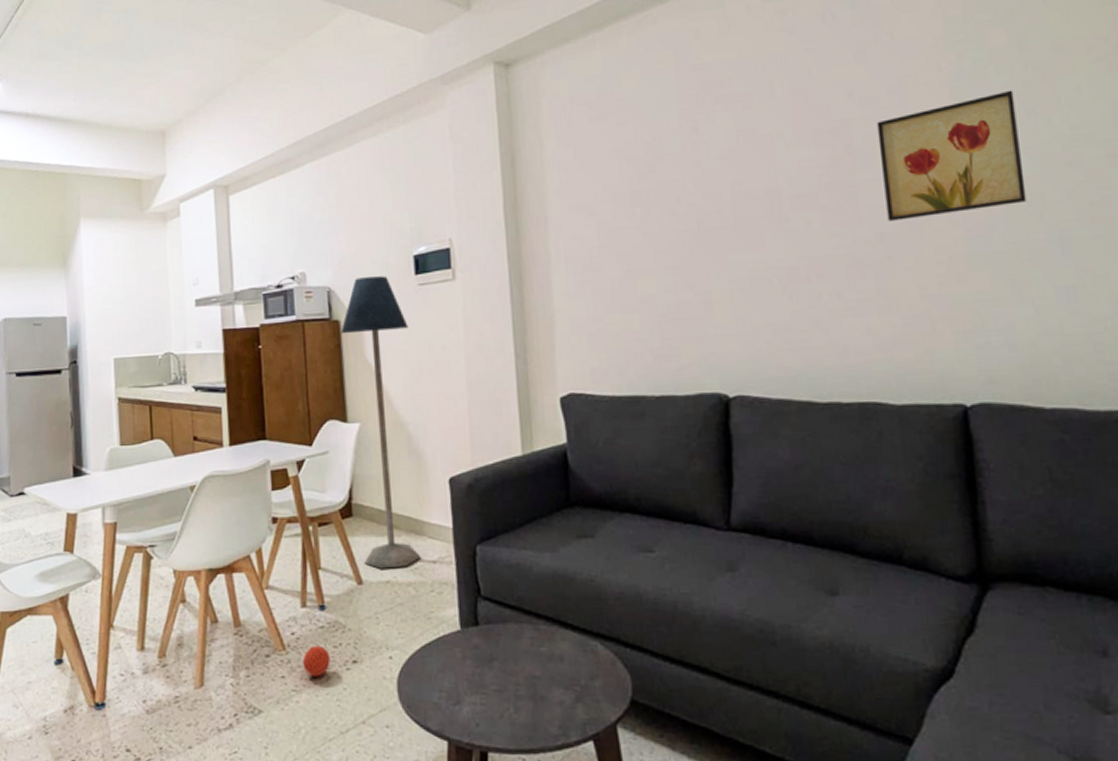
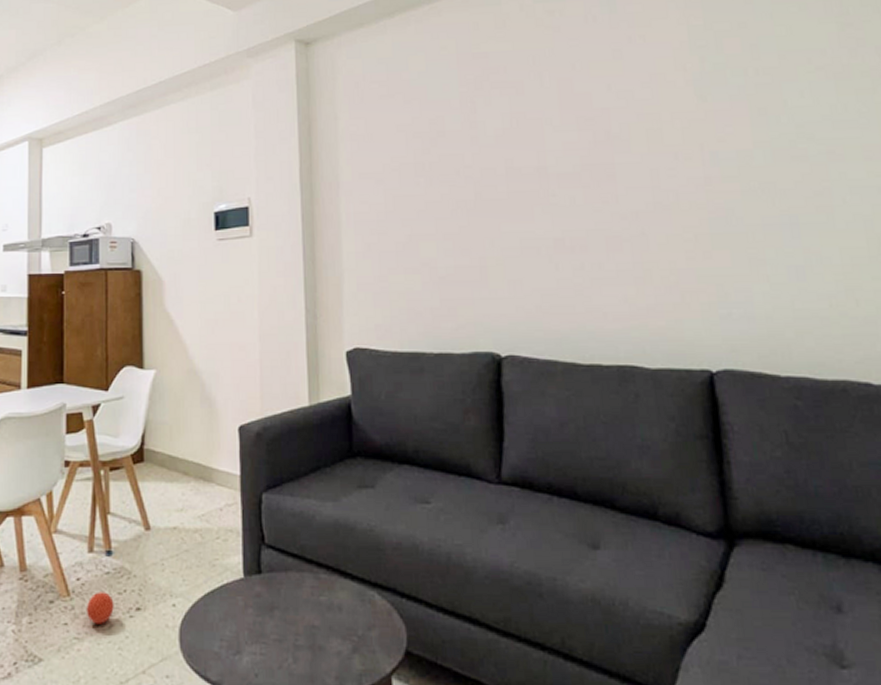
floor lamp: present [341,276,422,569] -> none [142,230,209,515]
wall art: present [876,90,1027,221] -> none [631,91,761,201]

